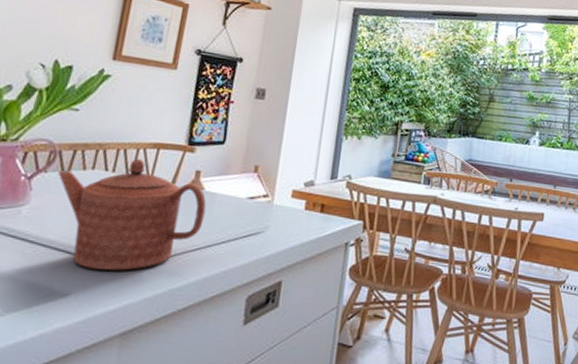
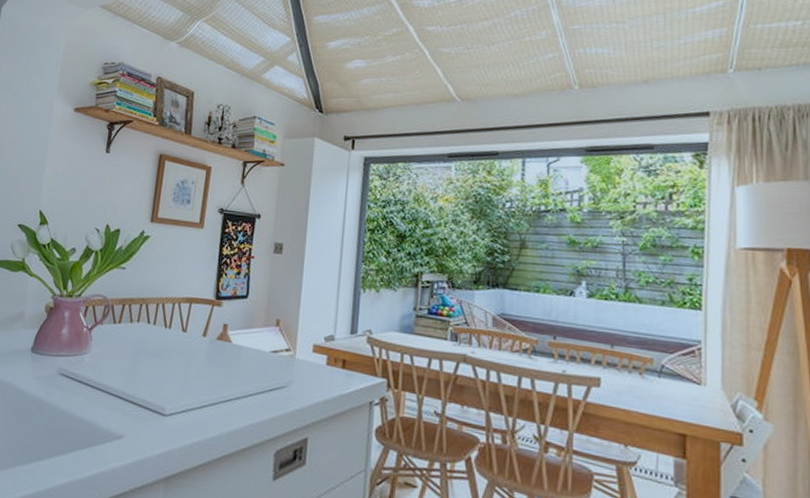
teapot: present [58,158,207,271] -> none [111,312,234,418]

